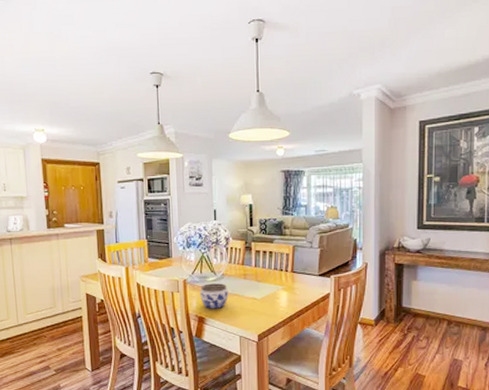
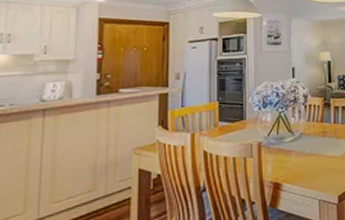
jar: present [200,283,228,309] -> none [276,143,307,173]

